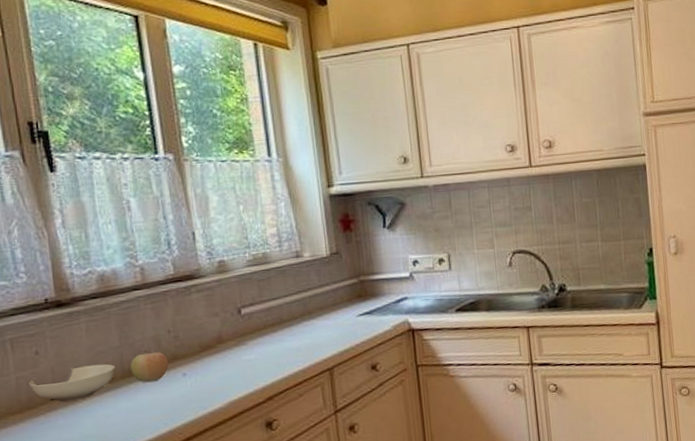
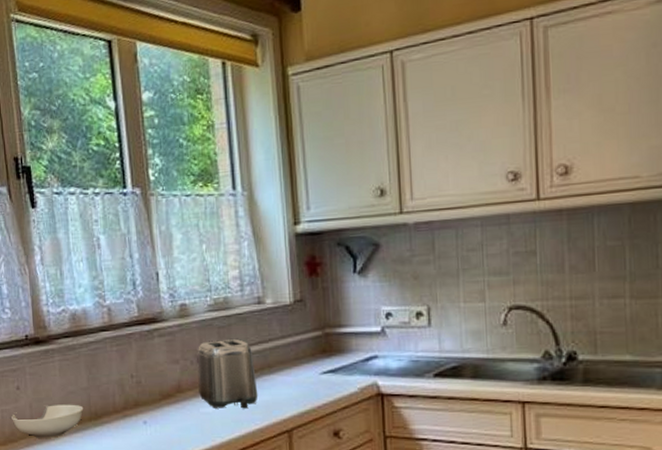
fruit: present [130,349,169,383] -> none [97,392,131,427]
toaster: none [237,290,300,355] -> present [197,339,258,409]

